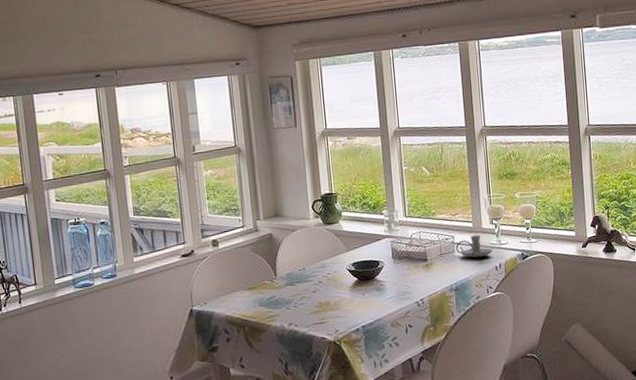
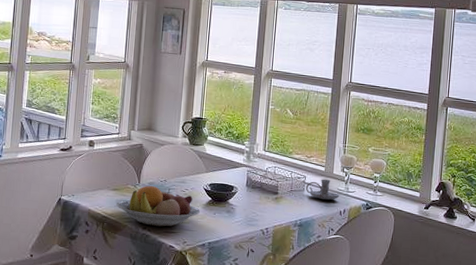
fruit bowl: none [255,276,348,320] -> present [116,185,200,227]

